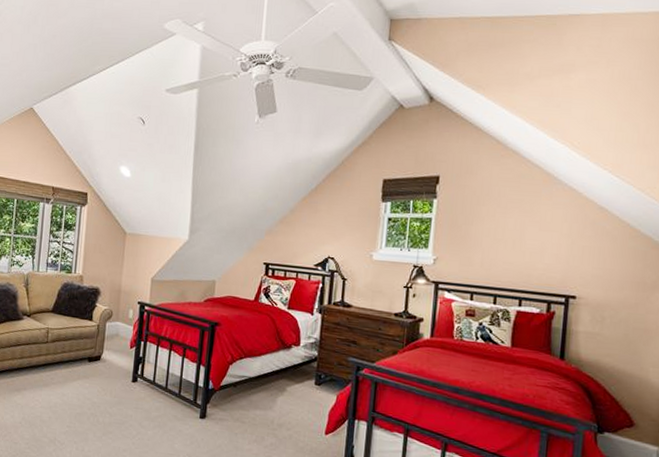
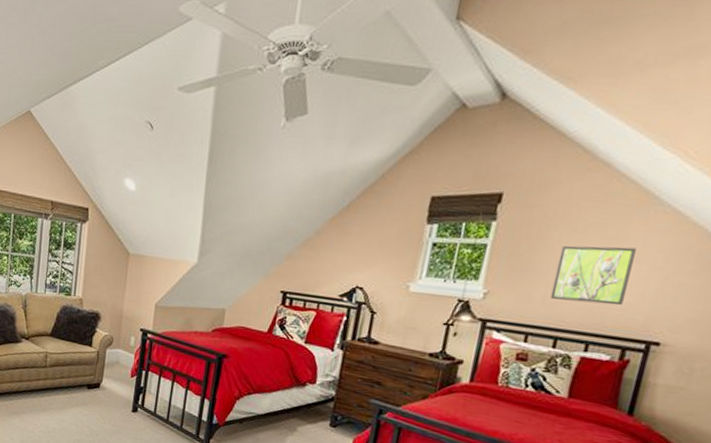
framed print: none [486,218,547,266] -> present [550,245,636,306]

